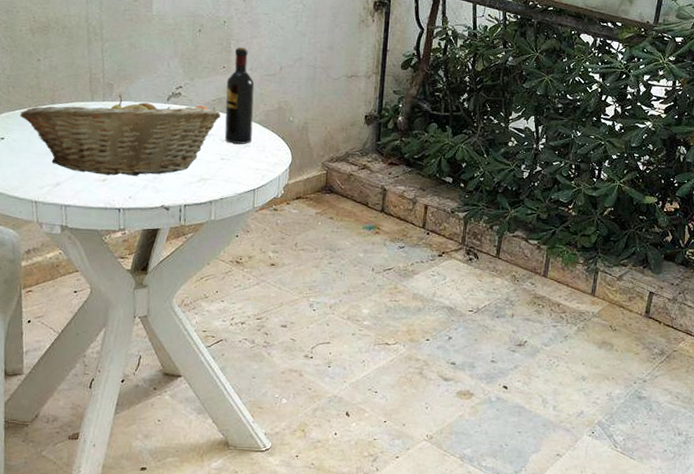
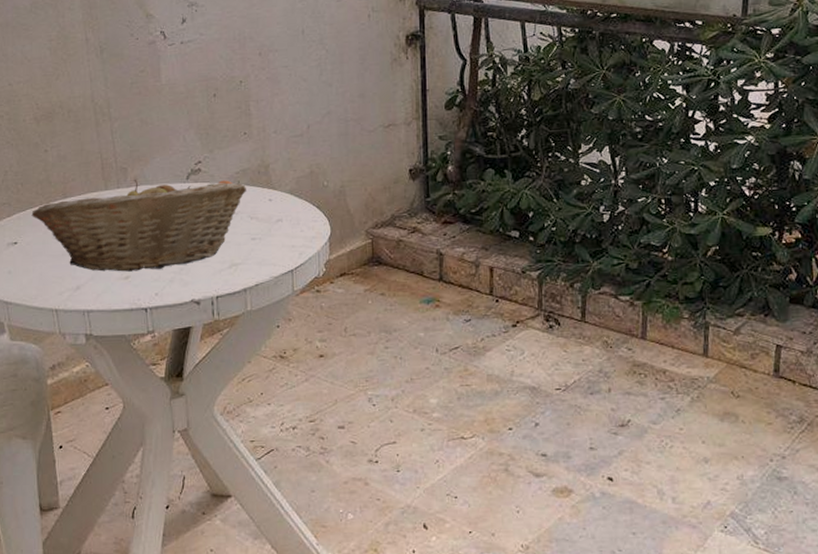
wine bottle: present [224,46,255,144] -> none [249,107,284,220]

